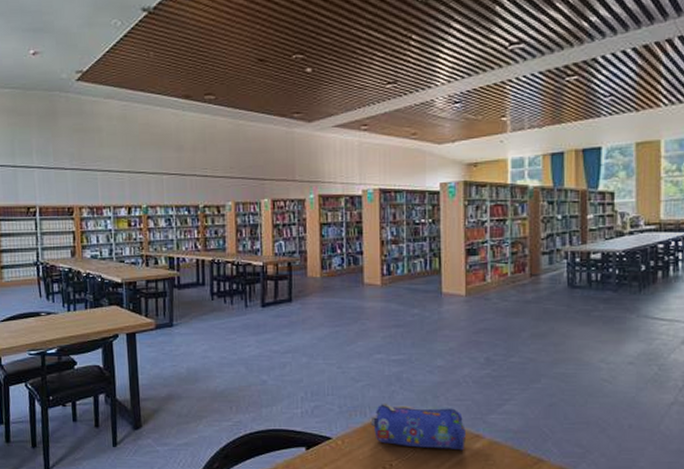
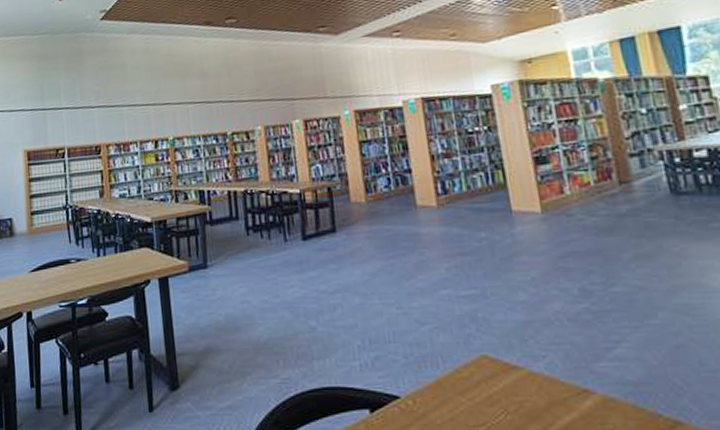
pencil case: present [370,403,467,451] -> none [445,350,572,411]

